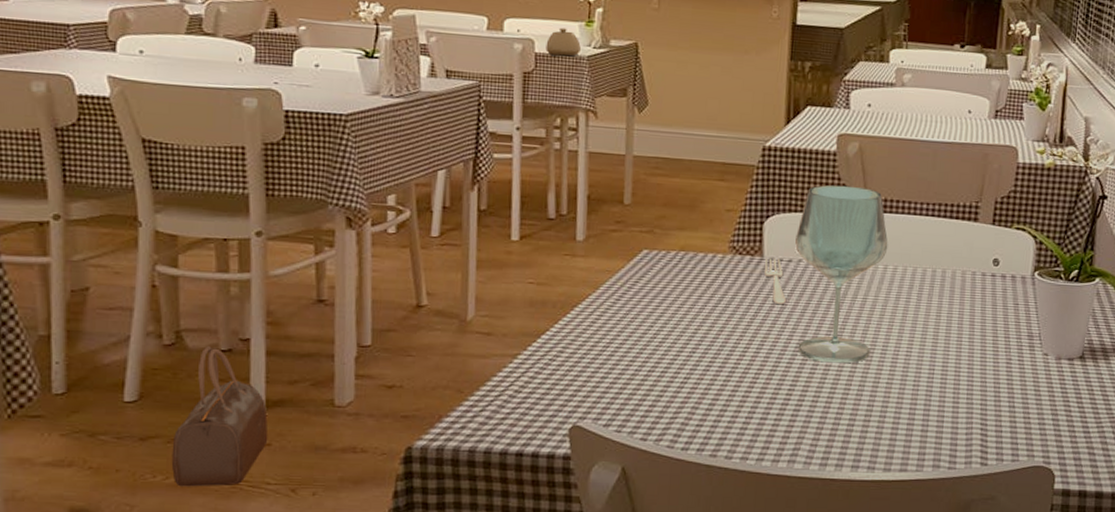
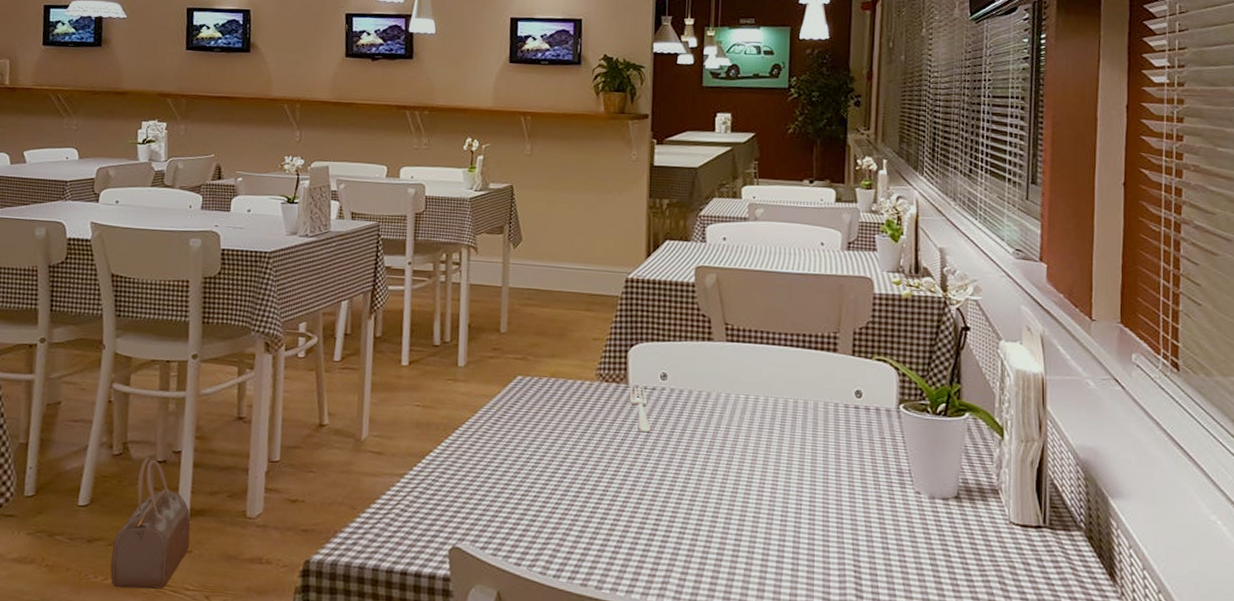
sugar bowl: present [545,27,581,57] -> none [434,173,464,199]
wine glass: present [795,185,888,364] -> none [658,315,749,495]

